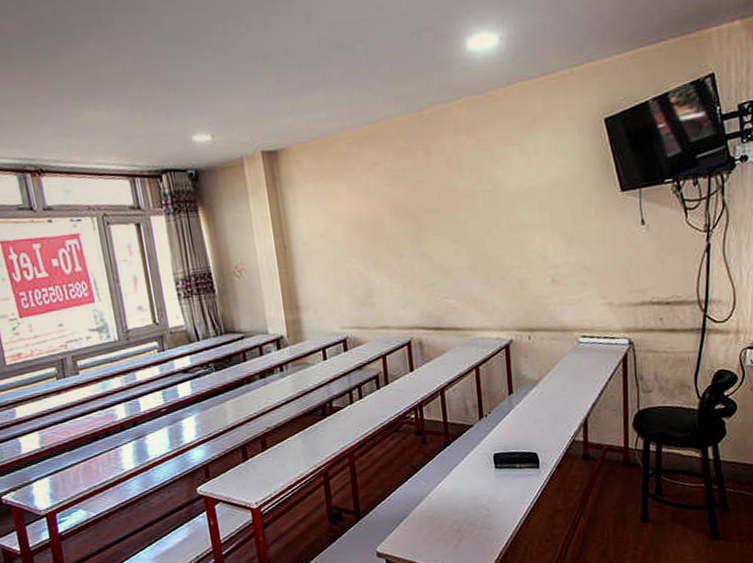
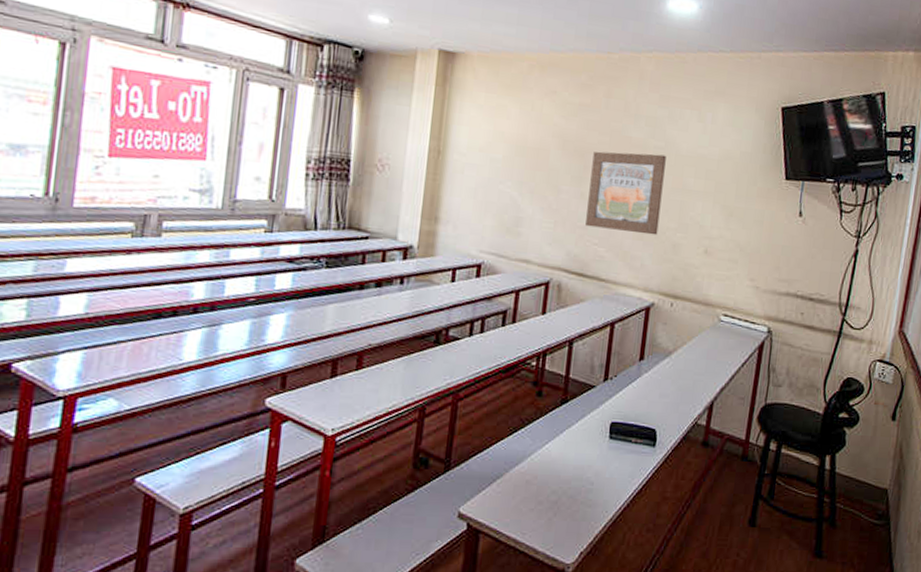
wall art: none [425,197,503,283] -> present [585,151,666,236]

